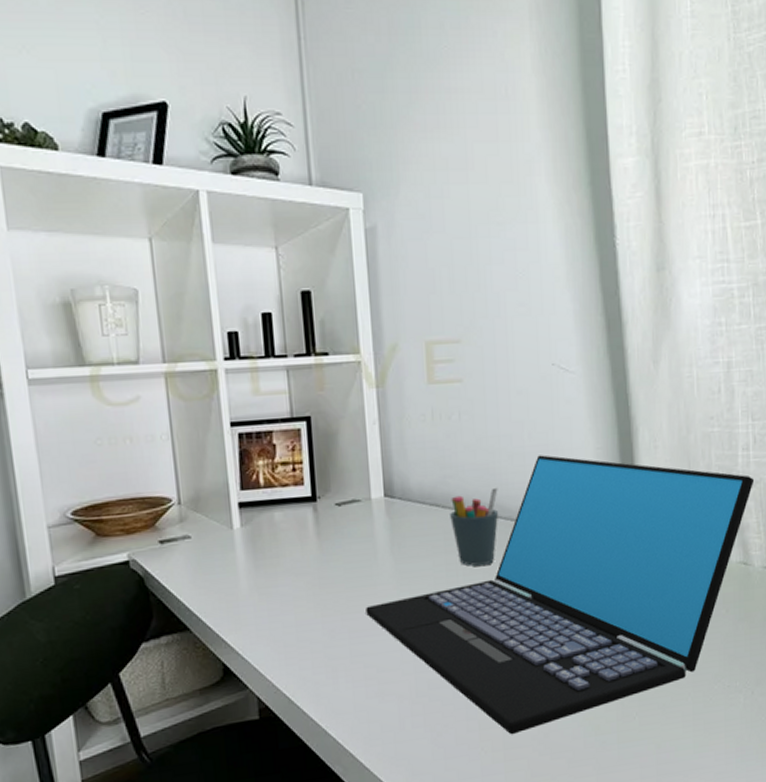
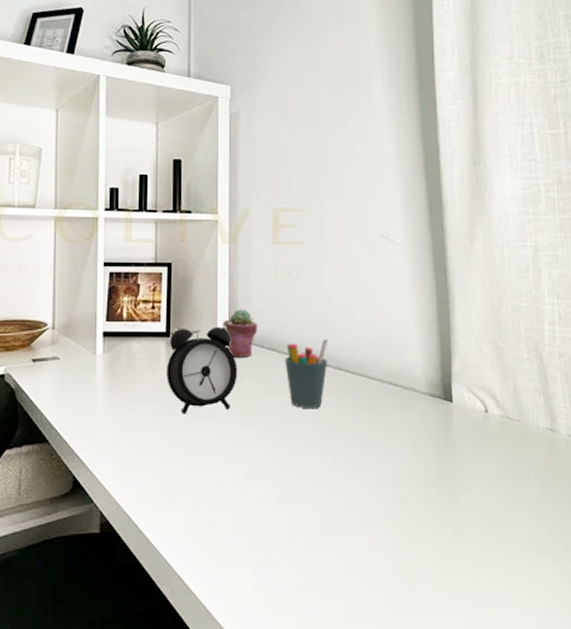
alarm clock: none [316,483,398,585] -> present [166,326,238,414]
laptop: present [366,455,755,735] -> none [204,313,560,575]
potted succulent: none [376,462,417,518] -> present [223,309,258,357]

